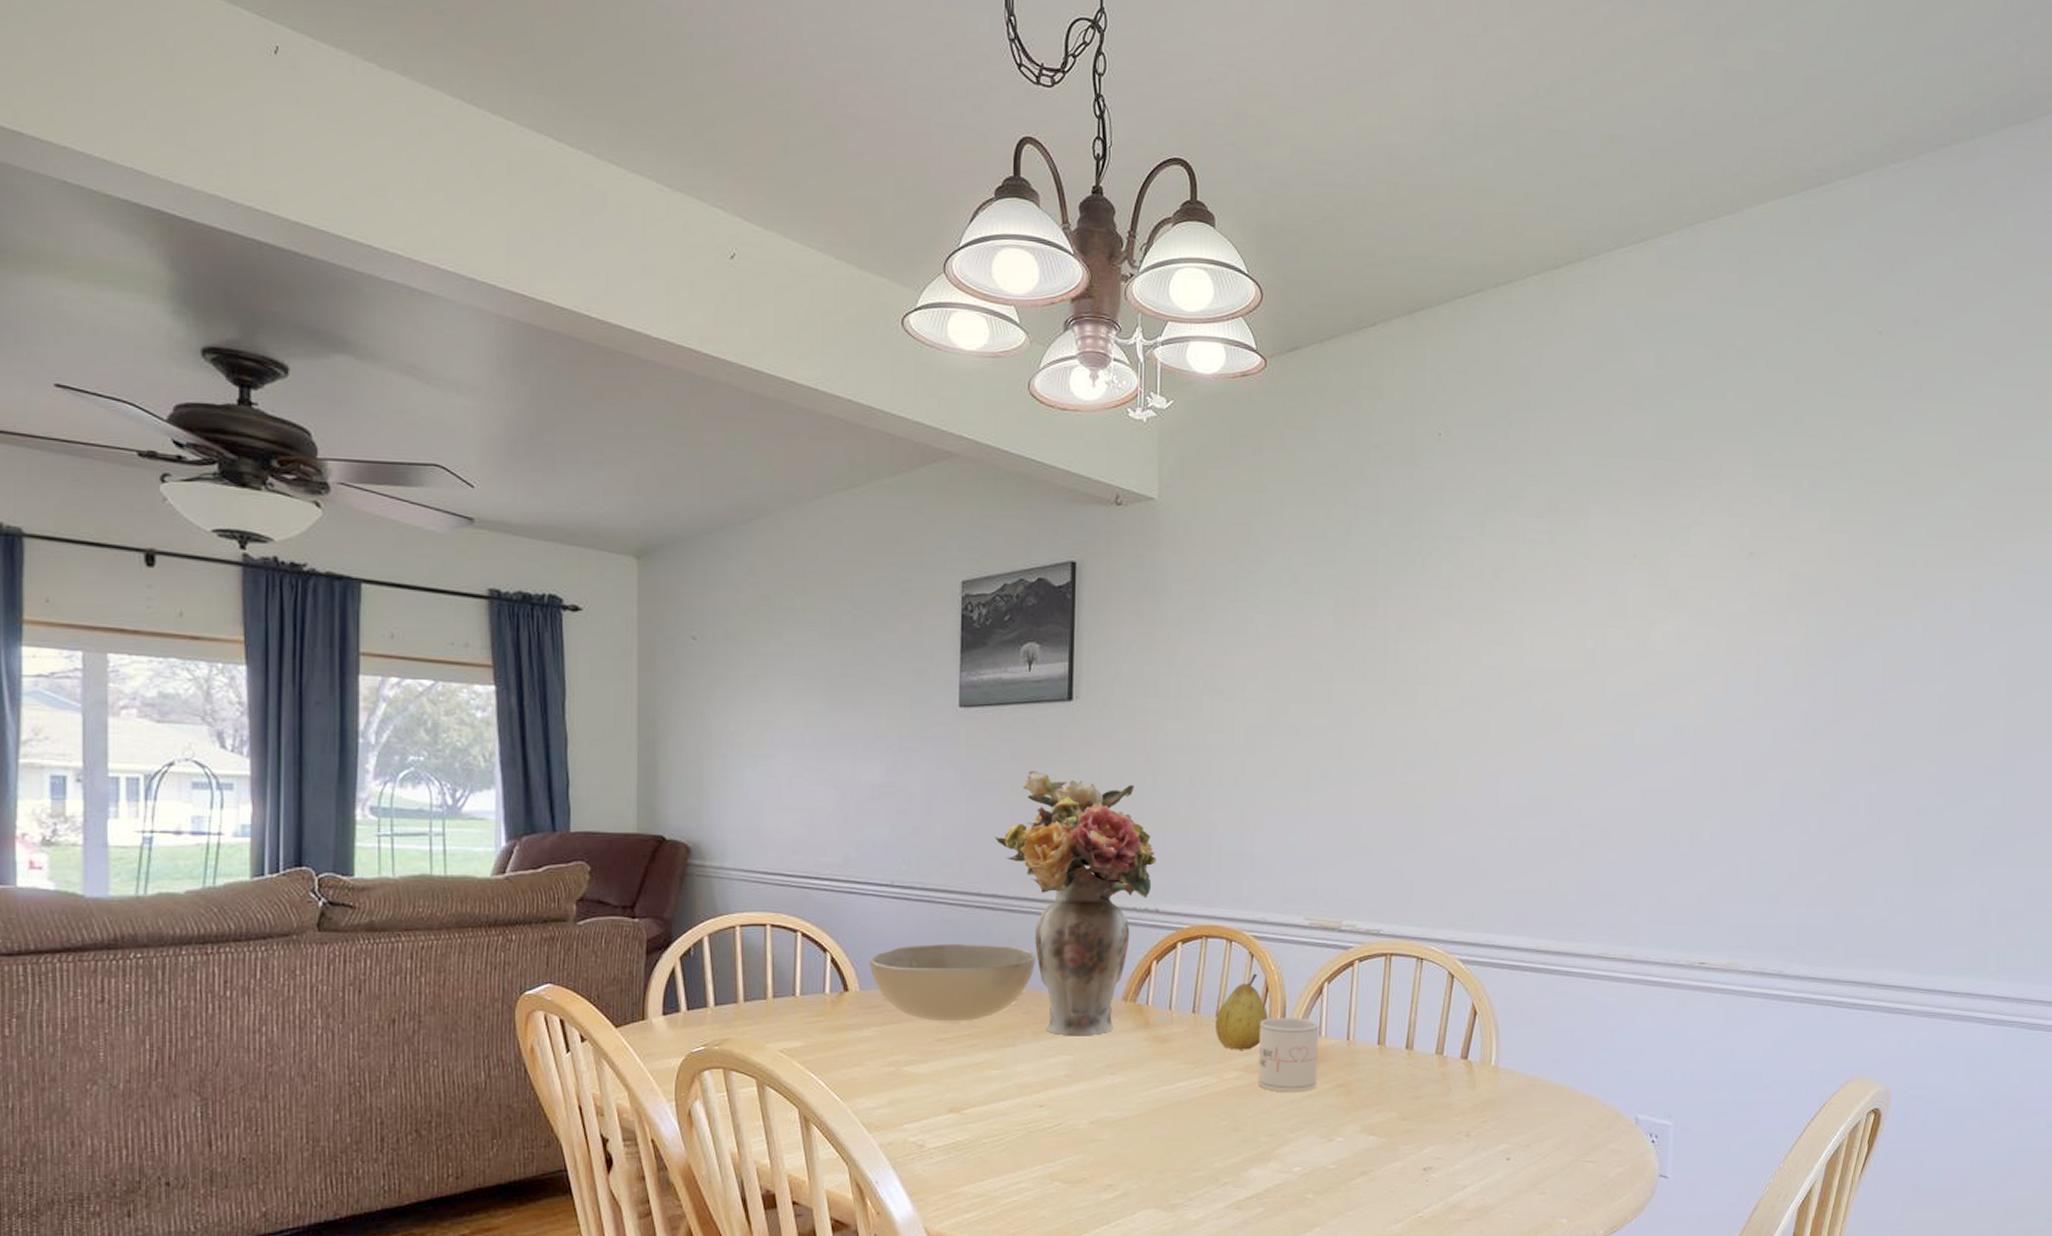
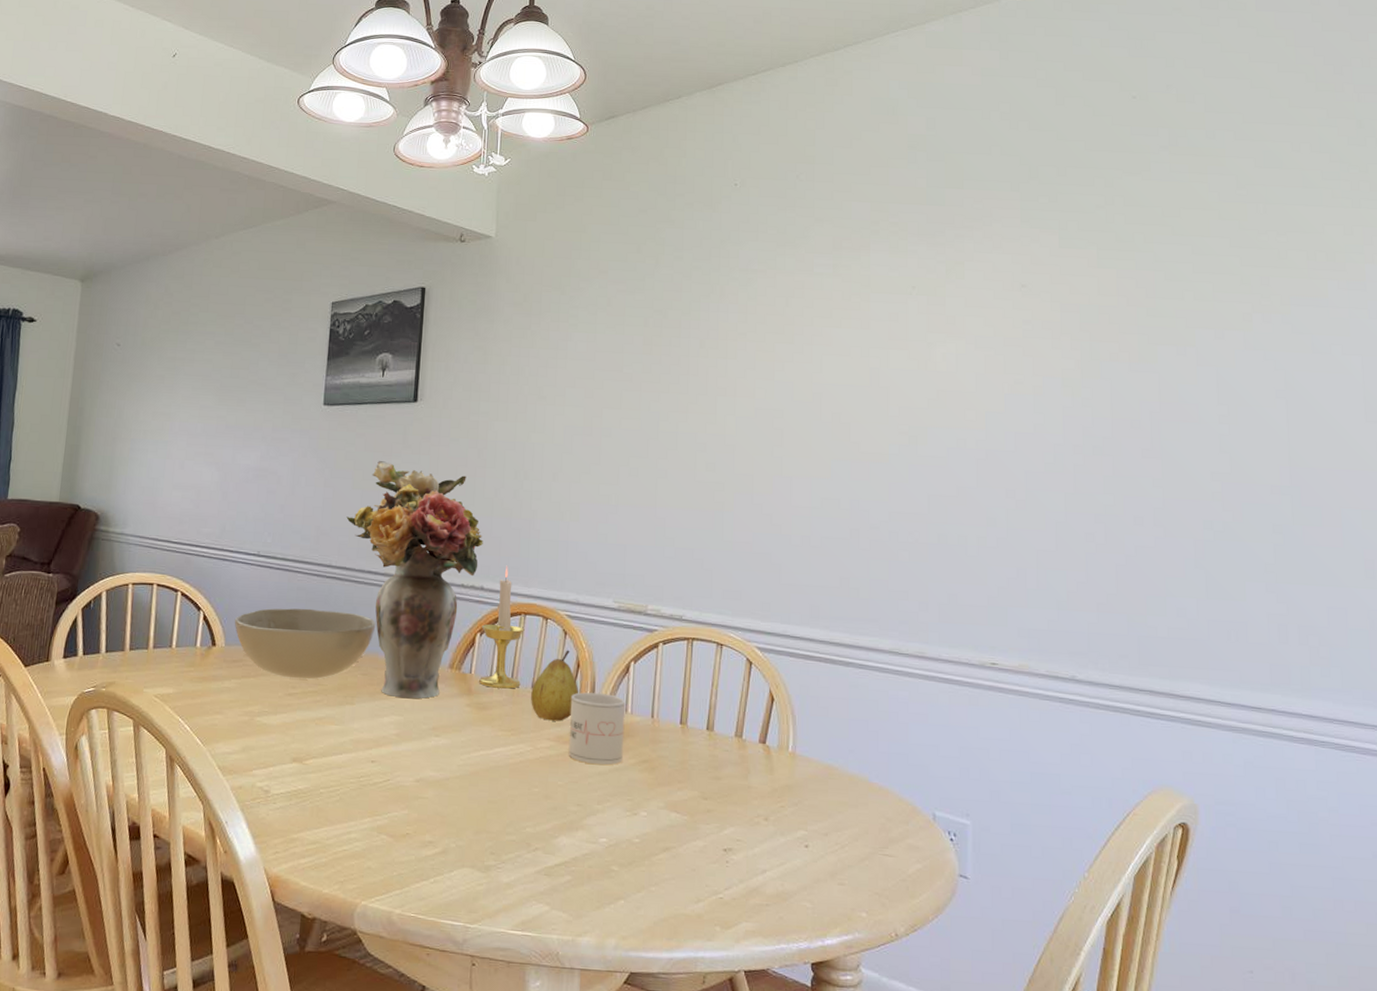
candlestick: none [1157,884,1206,1019] -> present [479,565,525,689]

